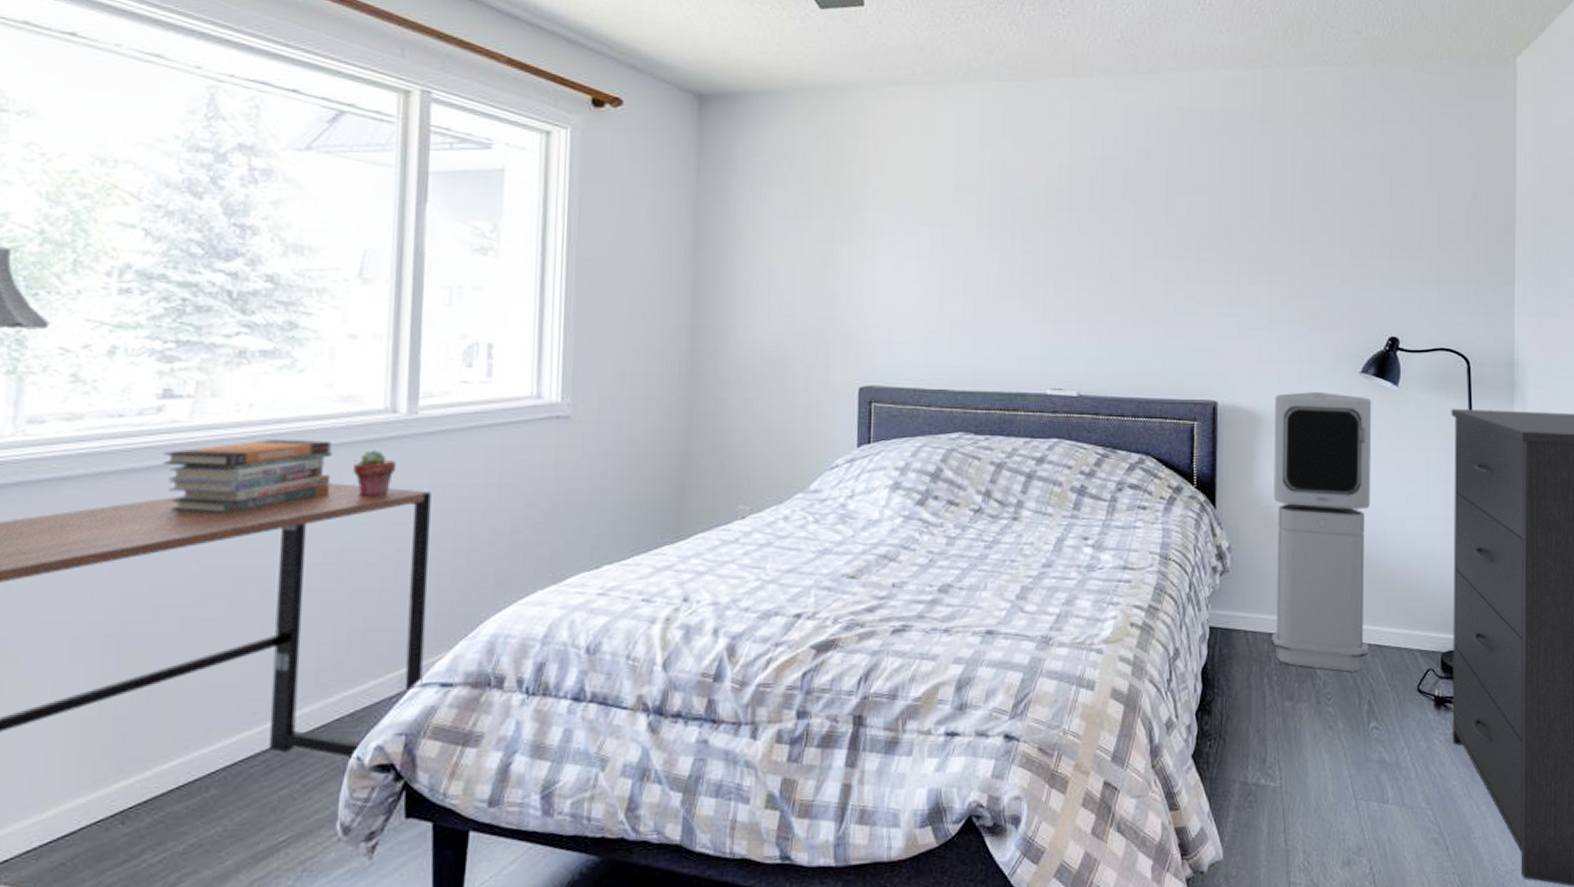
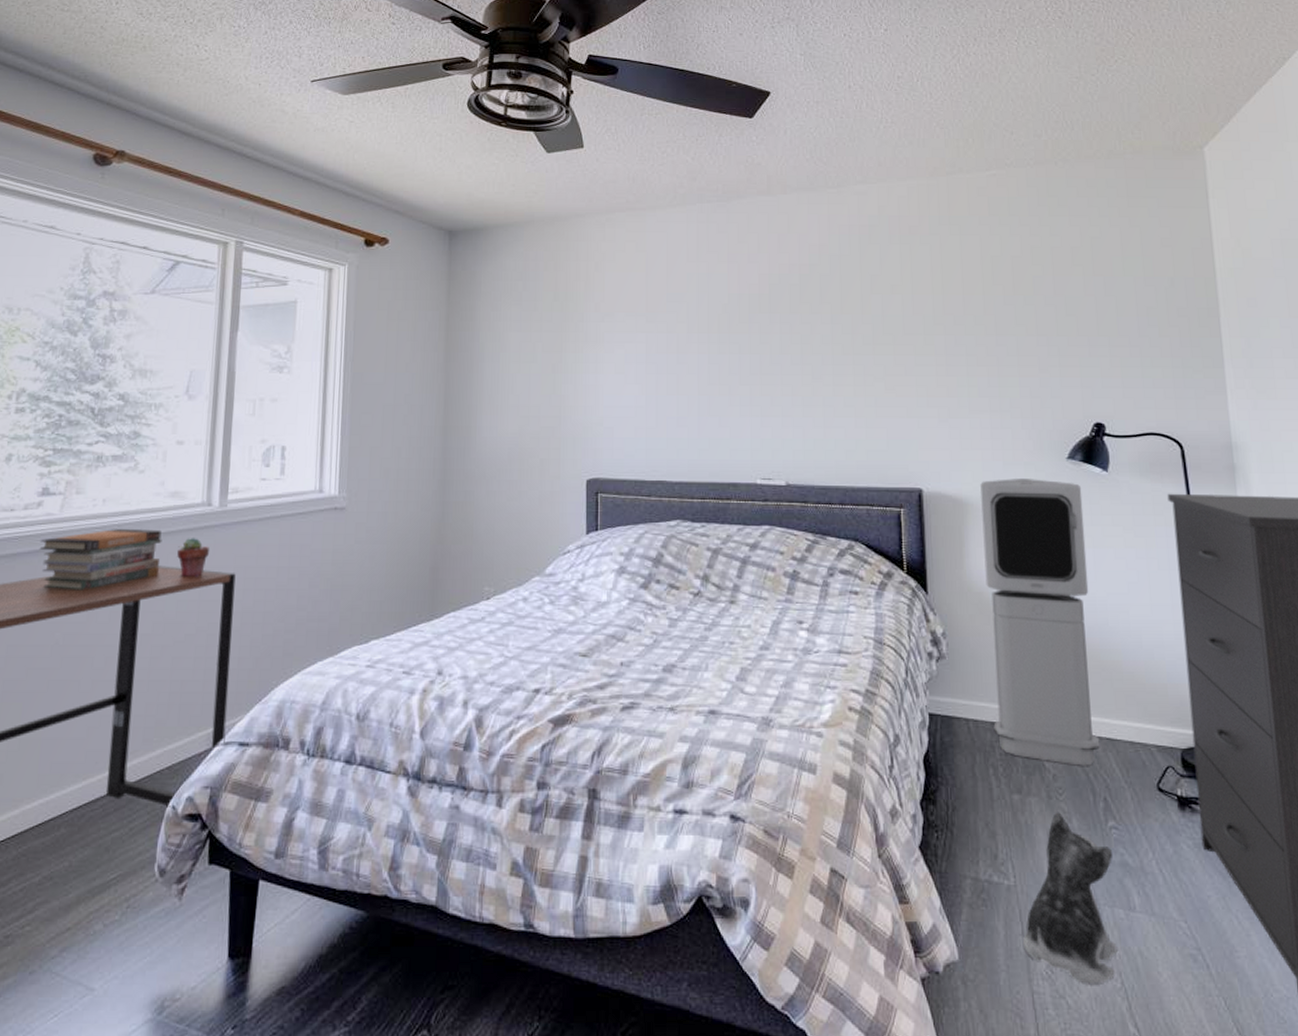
plush toy: none [1283,716,1372,872] -> present [1022,812,1118,984]

